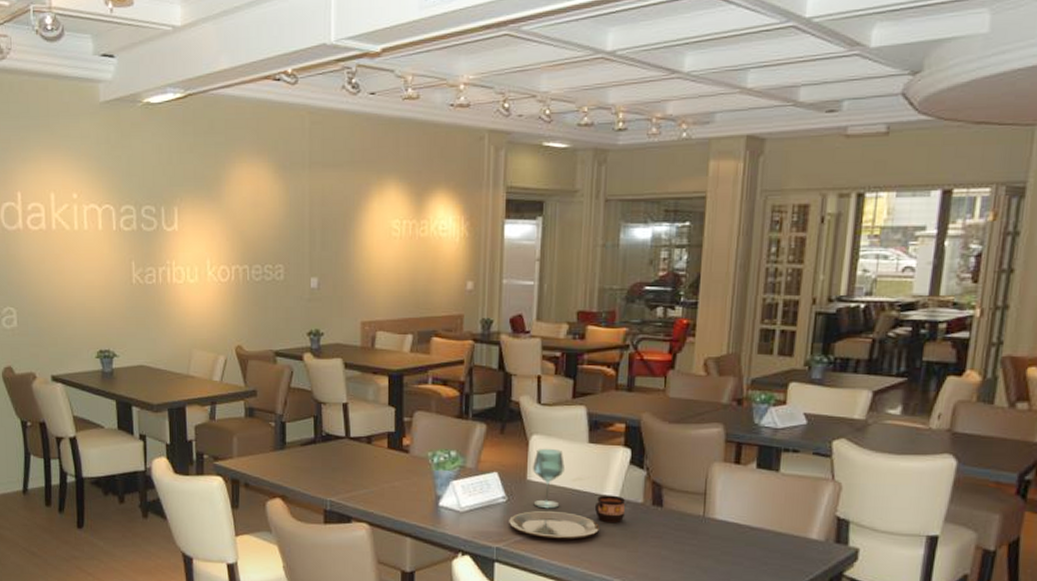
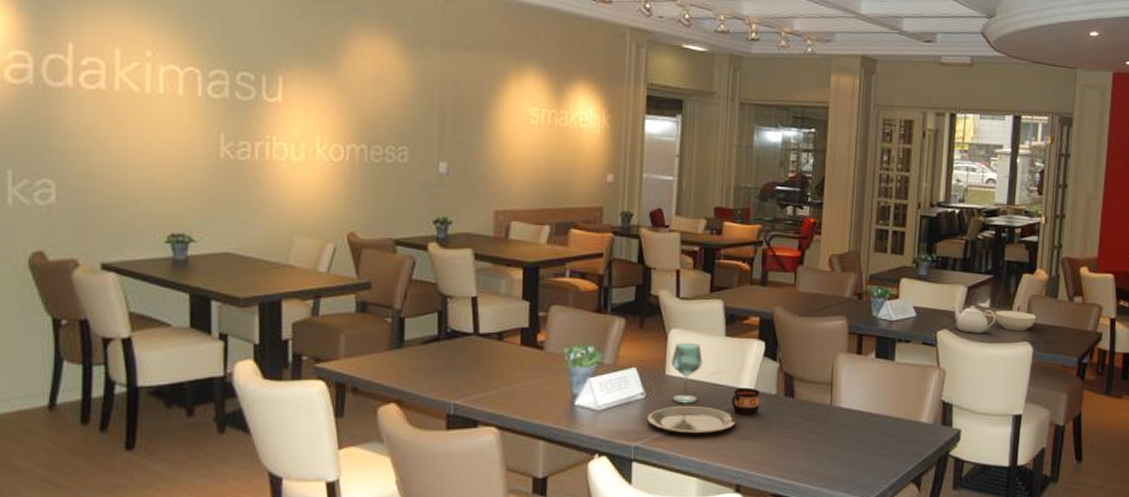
teapot: none [851,412,910,444] -> present [951,306,997,333]
bowl: none [908,418,964,442] -> present [995,310,1037,331]

